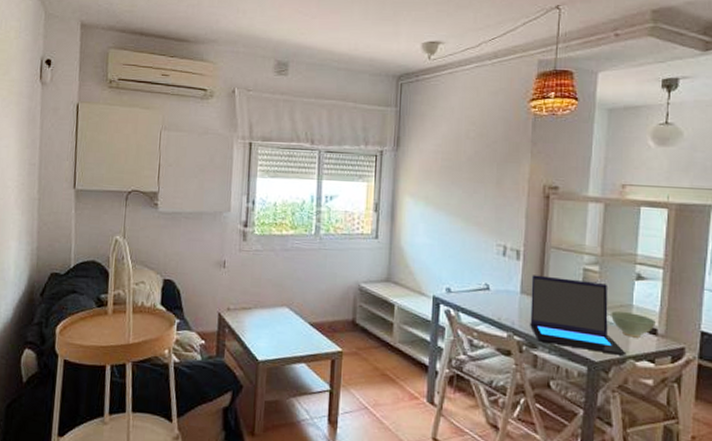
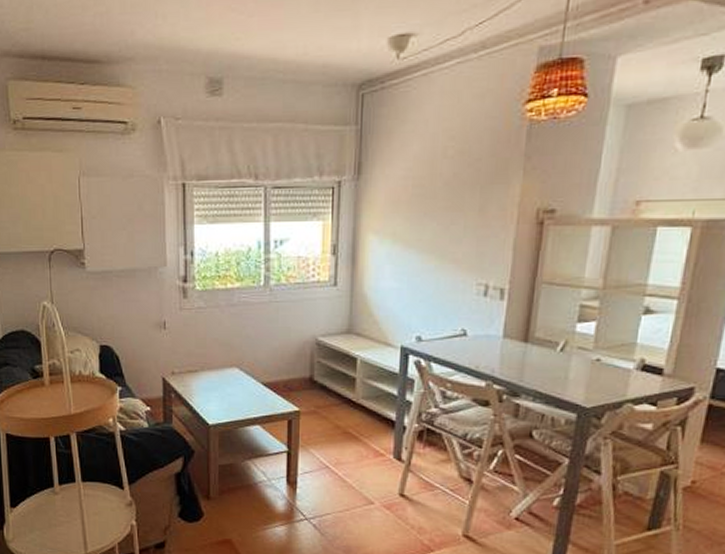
laptop: present [530,275,627,356] -> none [513,316,624,399]
bowl: present [611,311,657,338] -> none [609,352,664,379]

